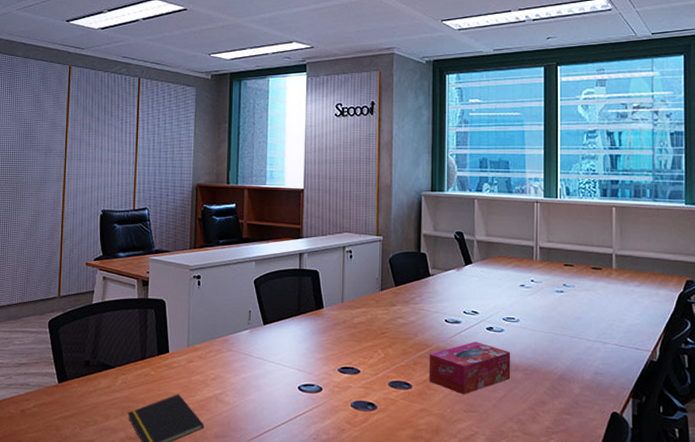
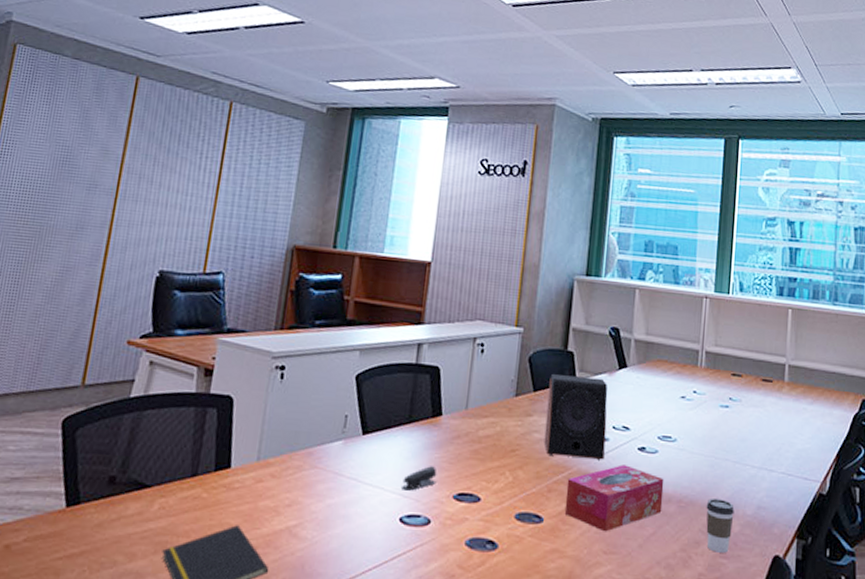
stapler: none [298,347,324,366] -> present [402,466,437,491]
speaker: none [407,272,458,339] -> present [544,374,608,460]
coffee cup: none [549,367,574,410] -> present [706,499,735,553]

